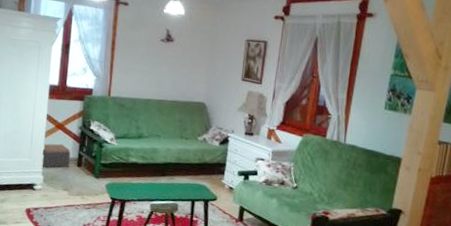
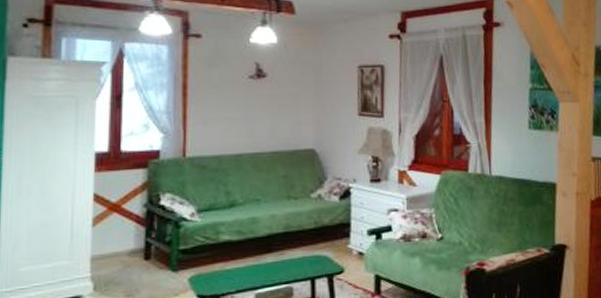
footstool: present [41,143,71,168] -> none [88,232,133,269]

